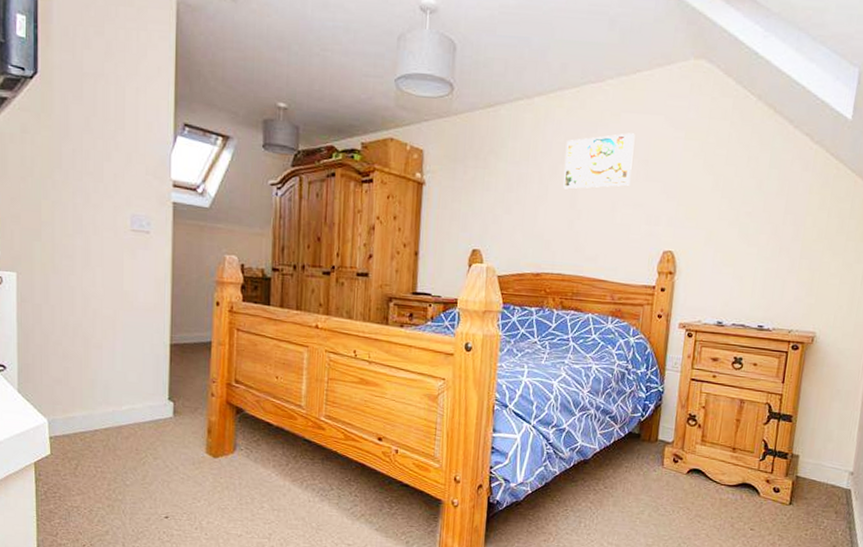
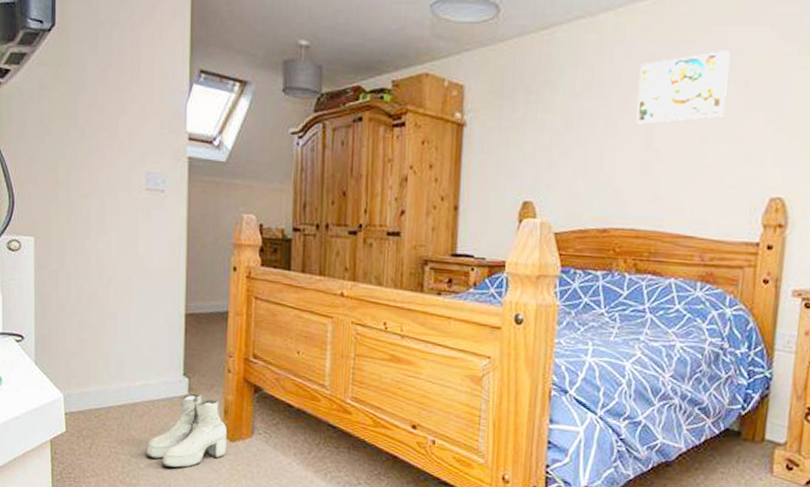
boots: none [133,415,211,483] -> present [147,393,228,468]

